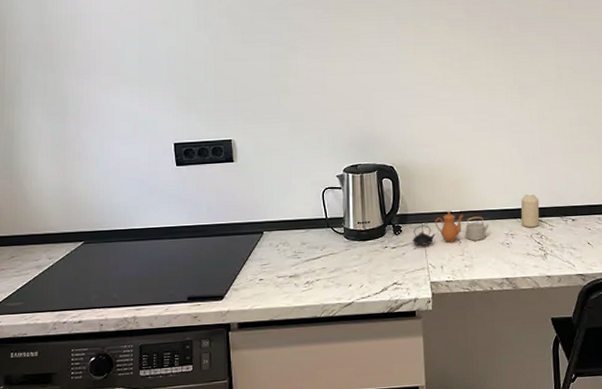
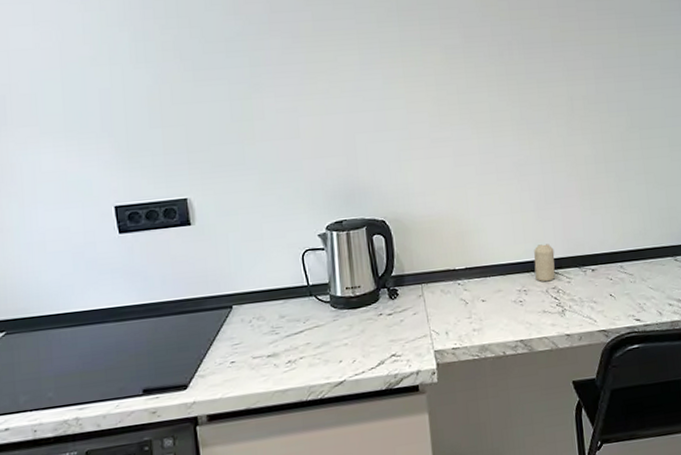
teapot: present [412,211,489,246] -> none [411,268,499,310]

